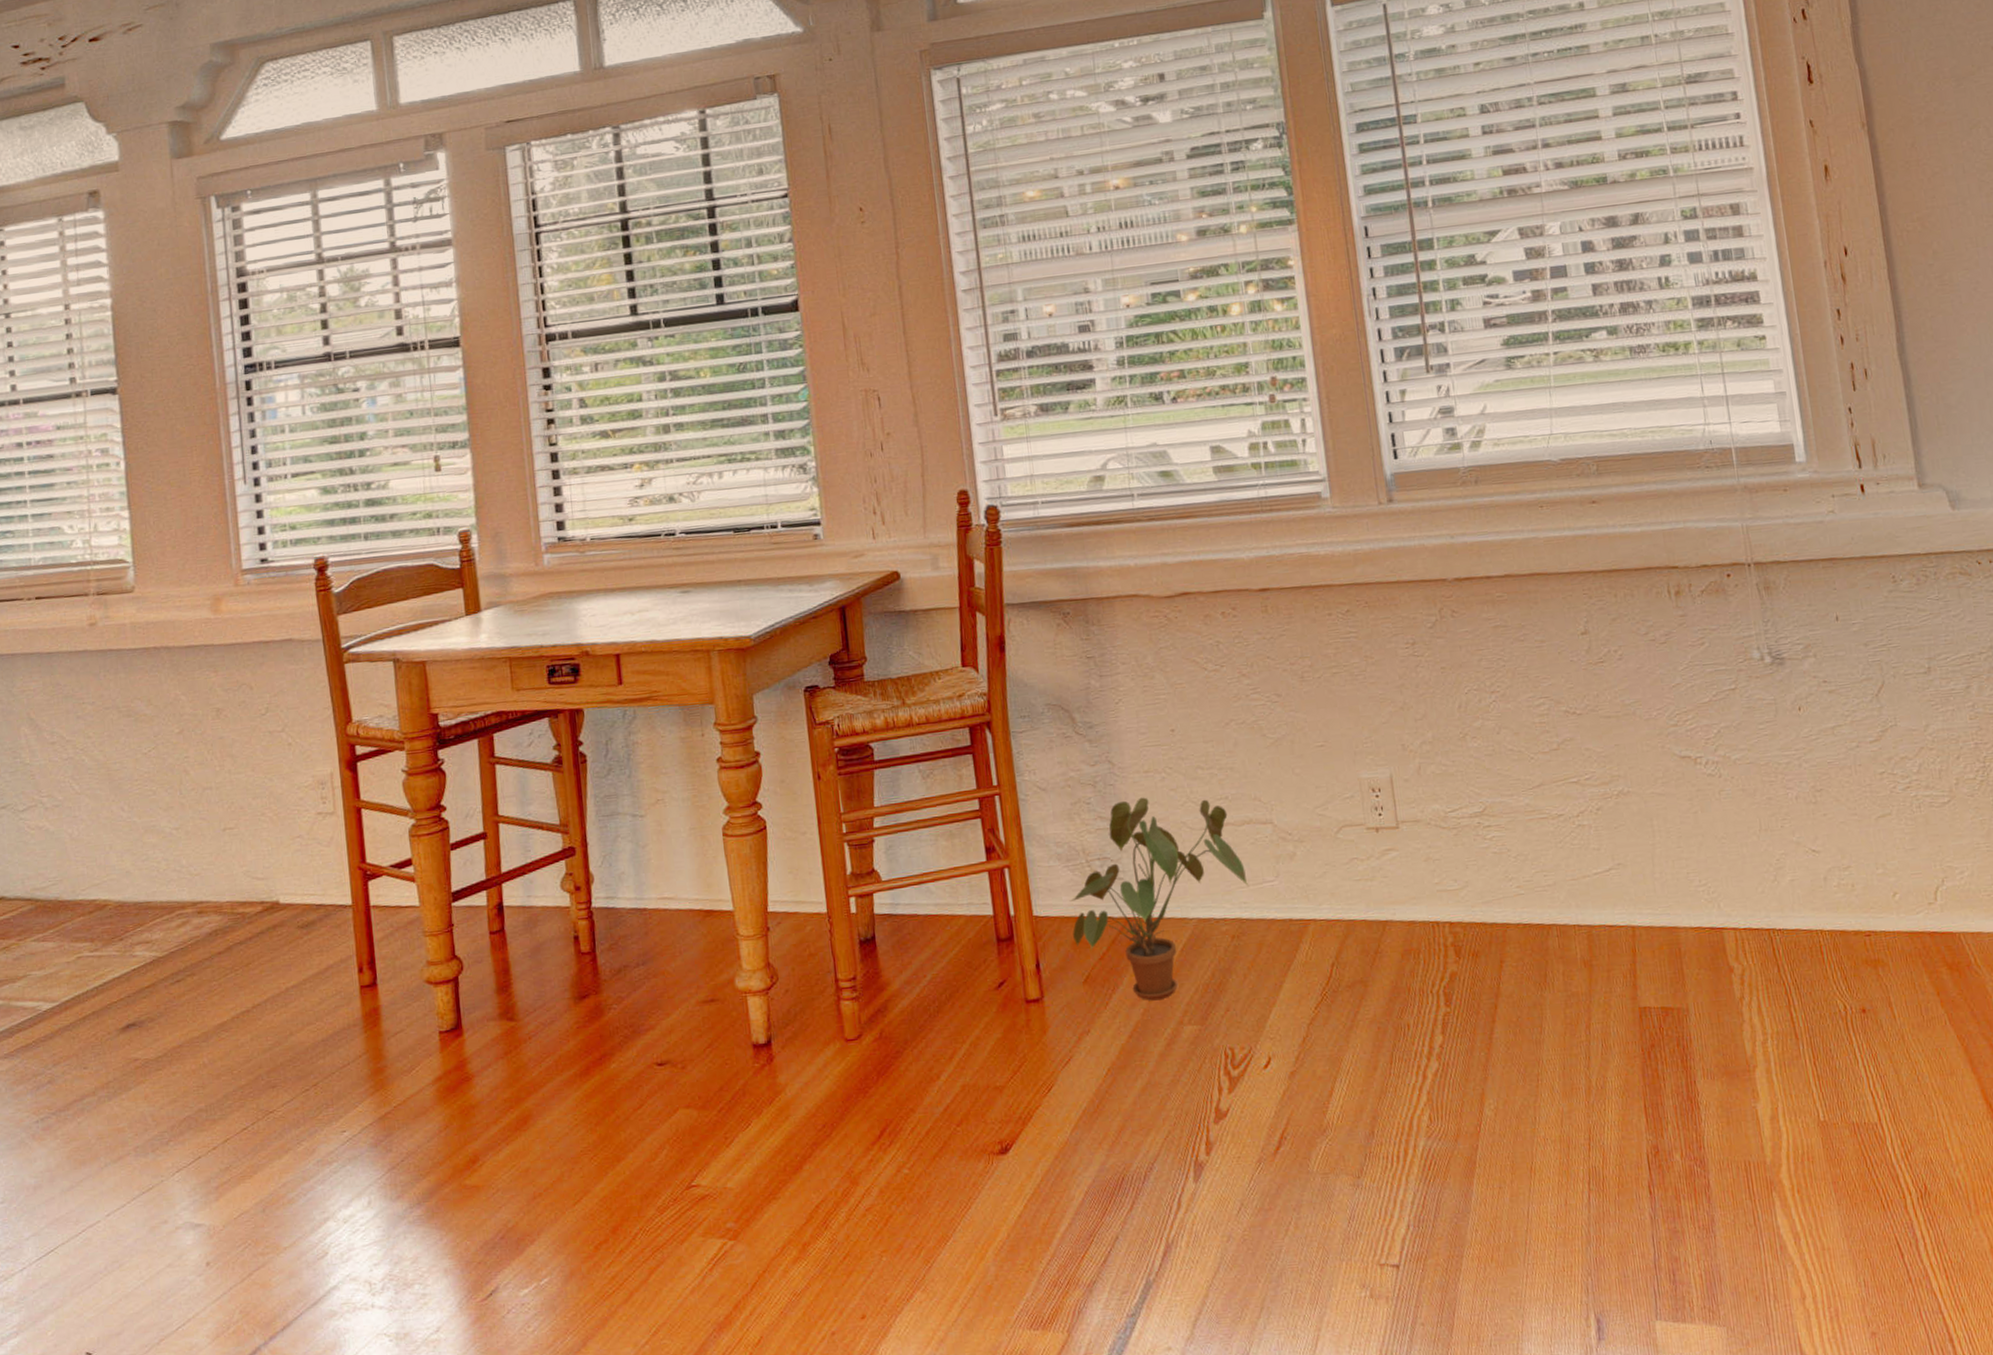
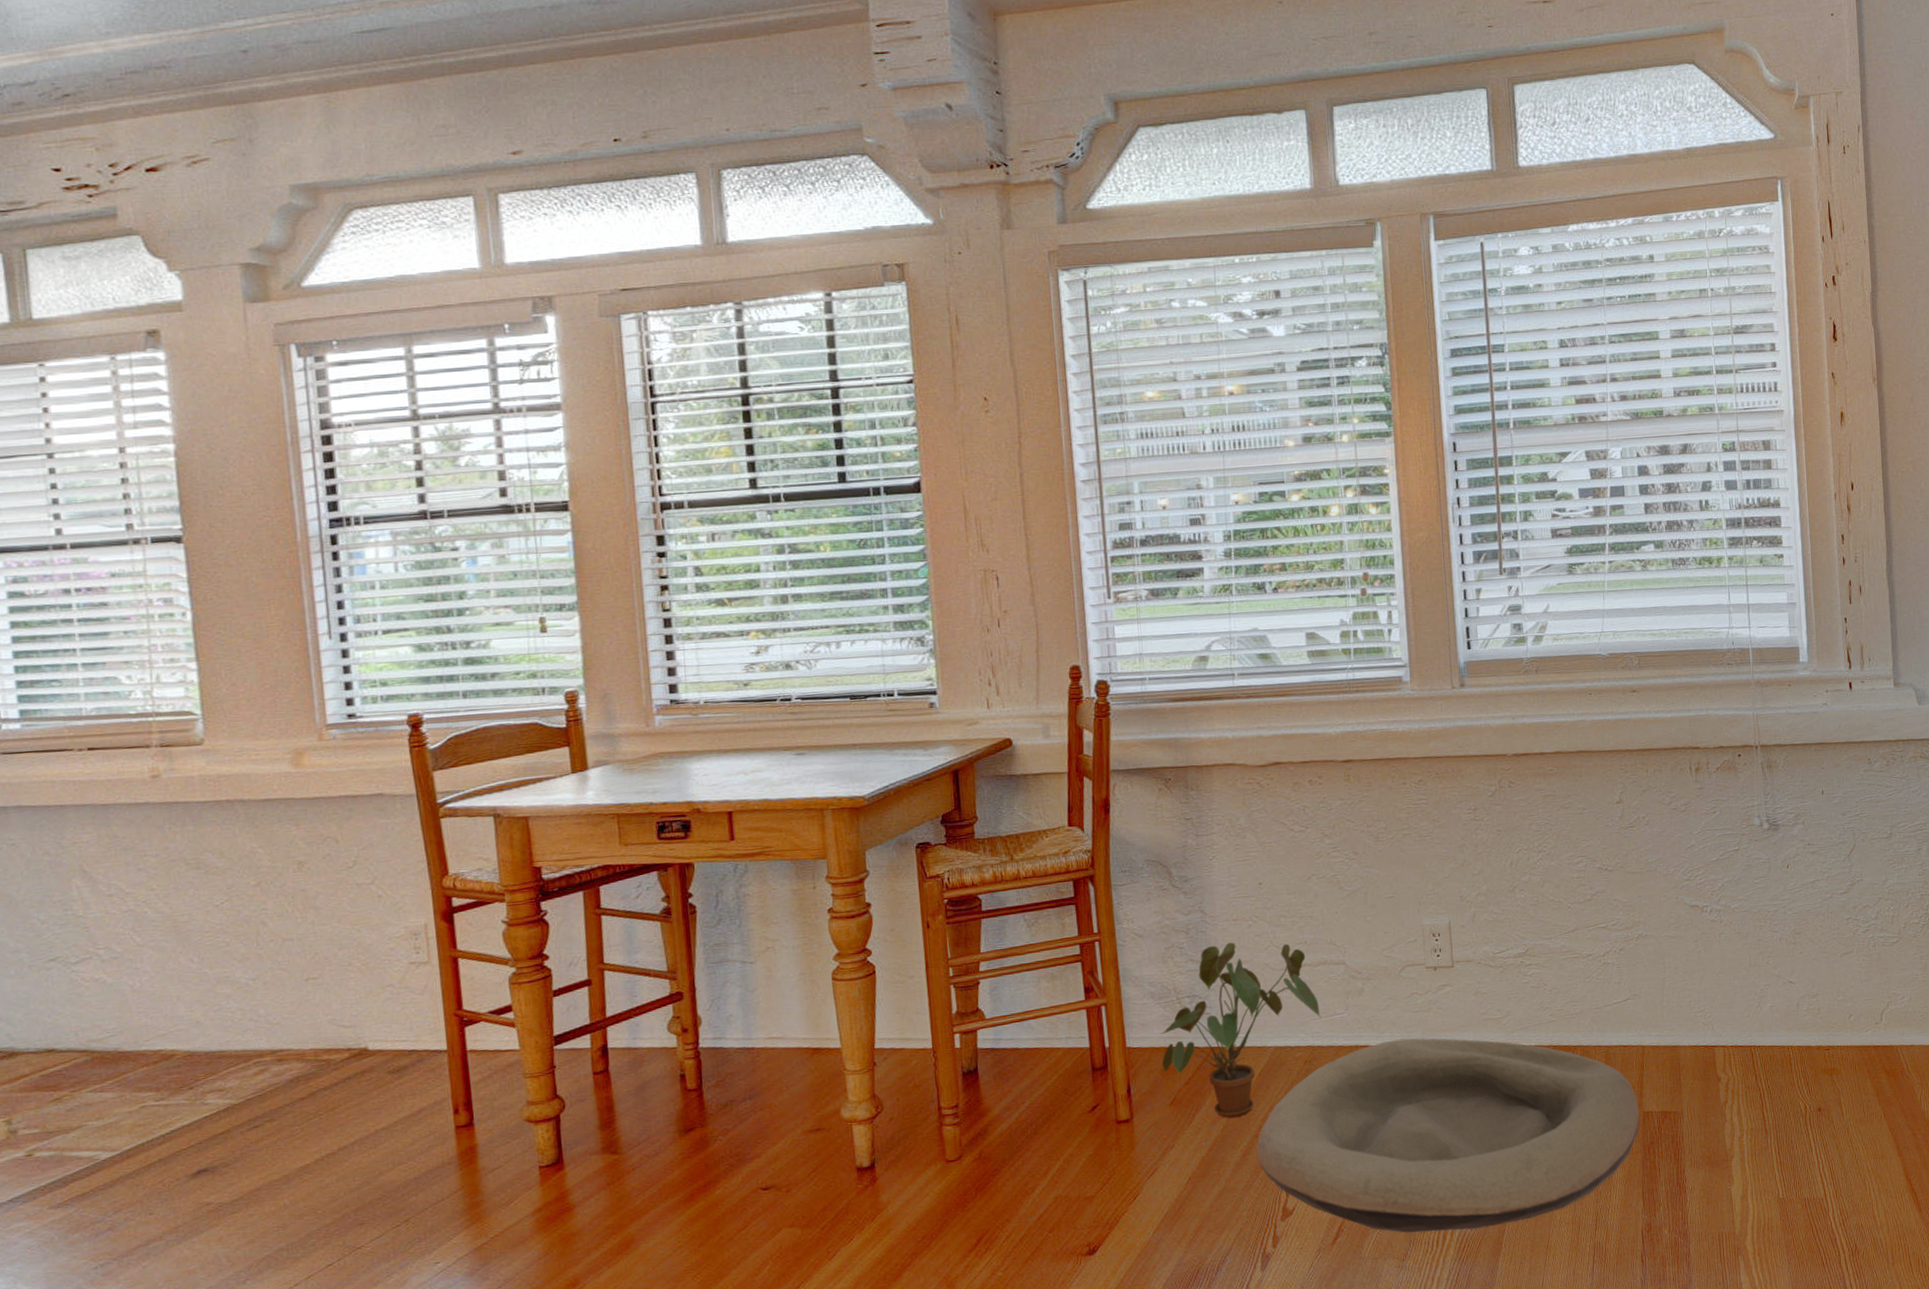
dog bed: none [1182,911,1635,1145] -> present [1256,1038,1640,1233]

